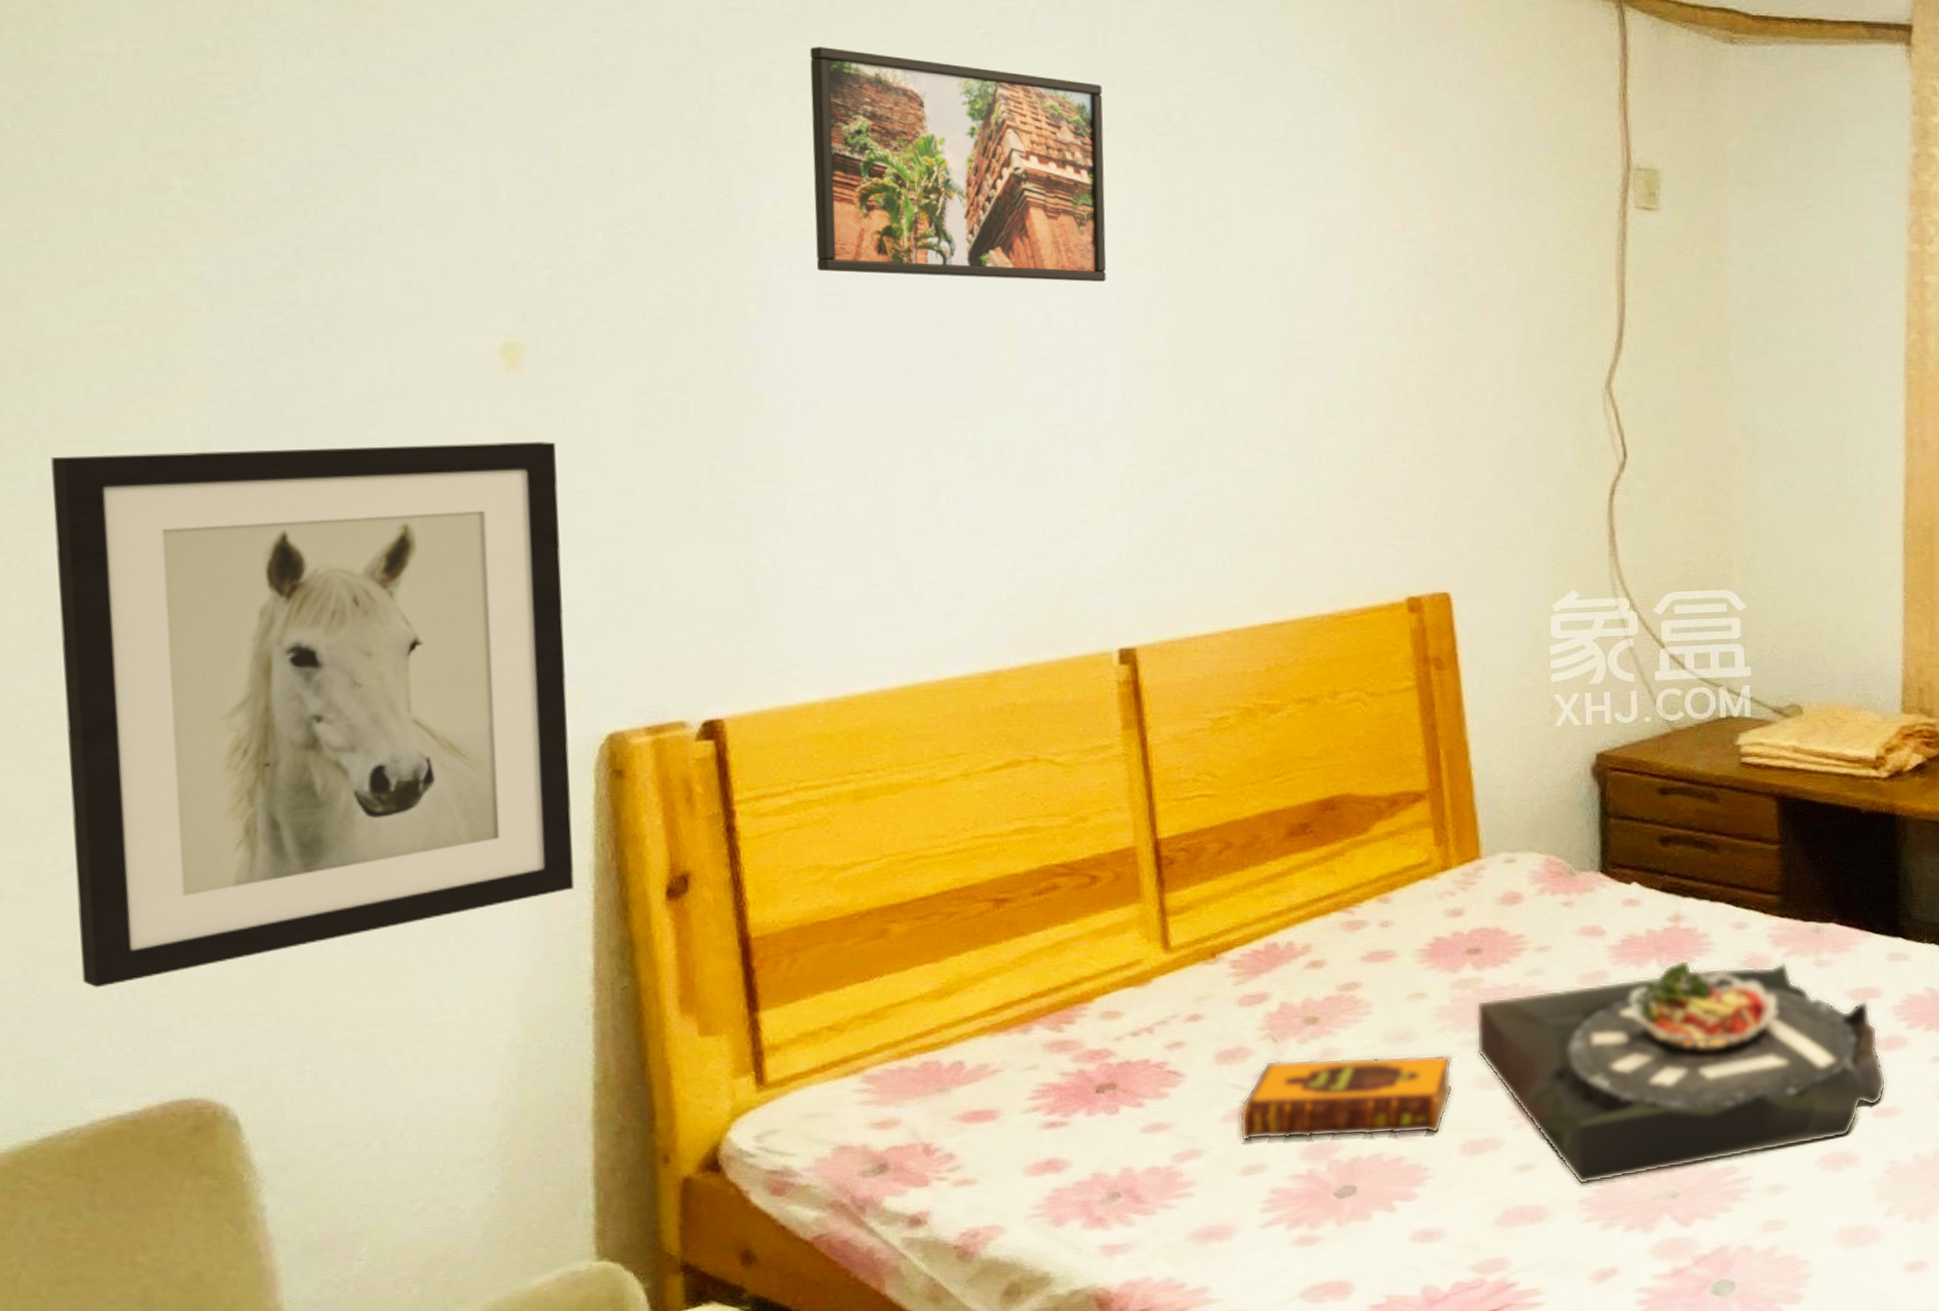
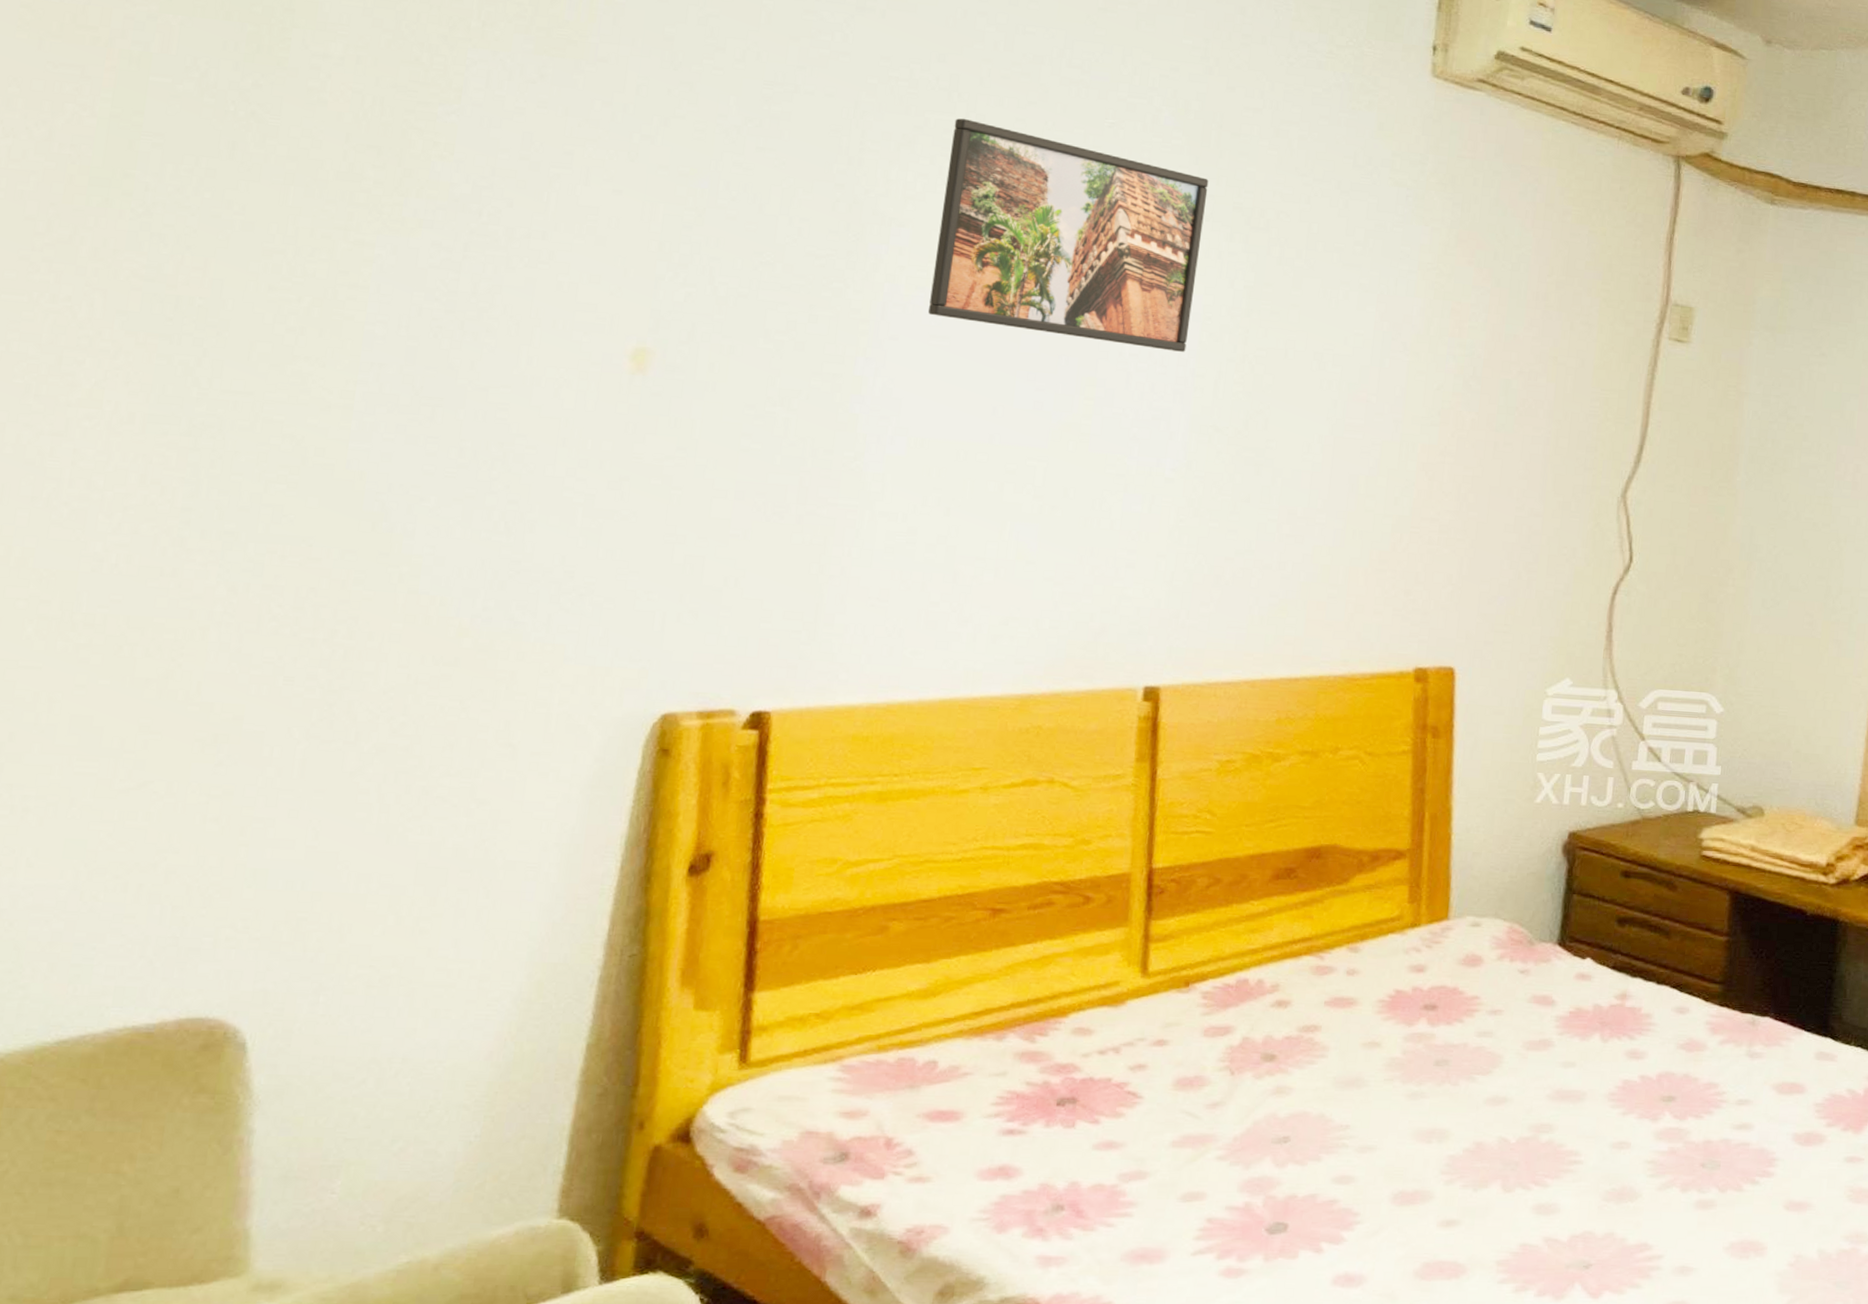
wall art: present [51,441,575,988] -> none [128,404,665,902]
hardback book: present [1239,1054,1454,1142] -> none [1185,1092,1398,1181]
serving tray: present [1475,959,1887,1185] -> none [1419,1037,1801,1247]

